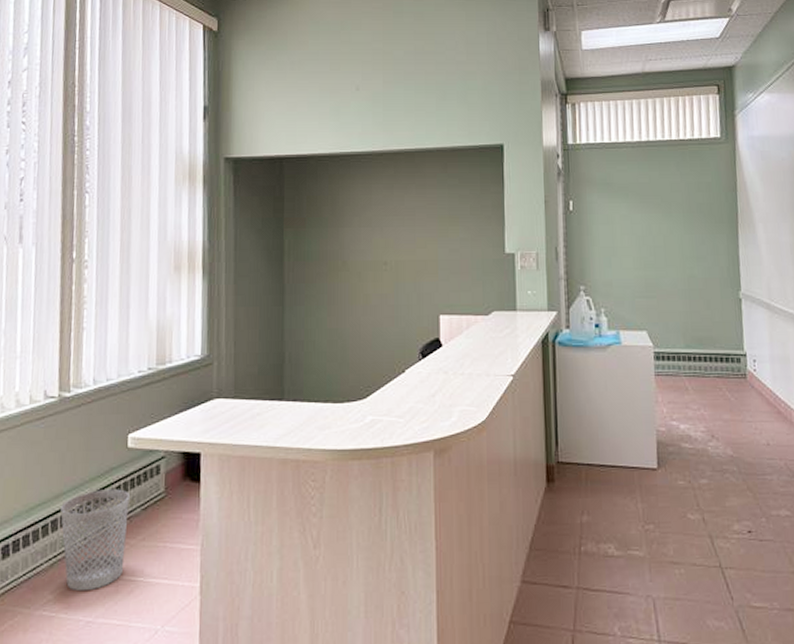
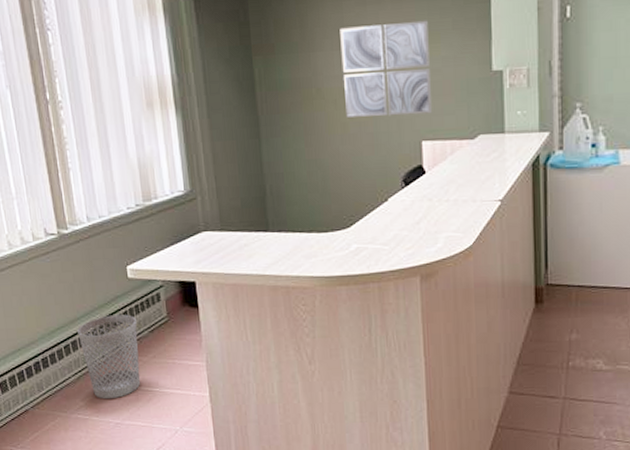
wall art: none [368,205,451,290] -> present [340,20,433,117]

